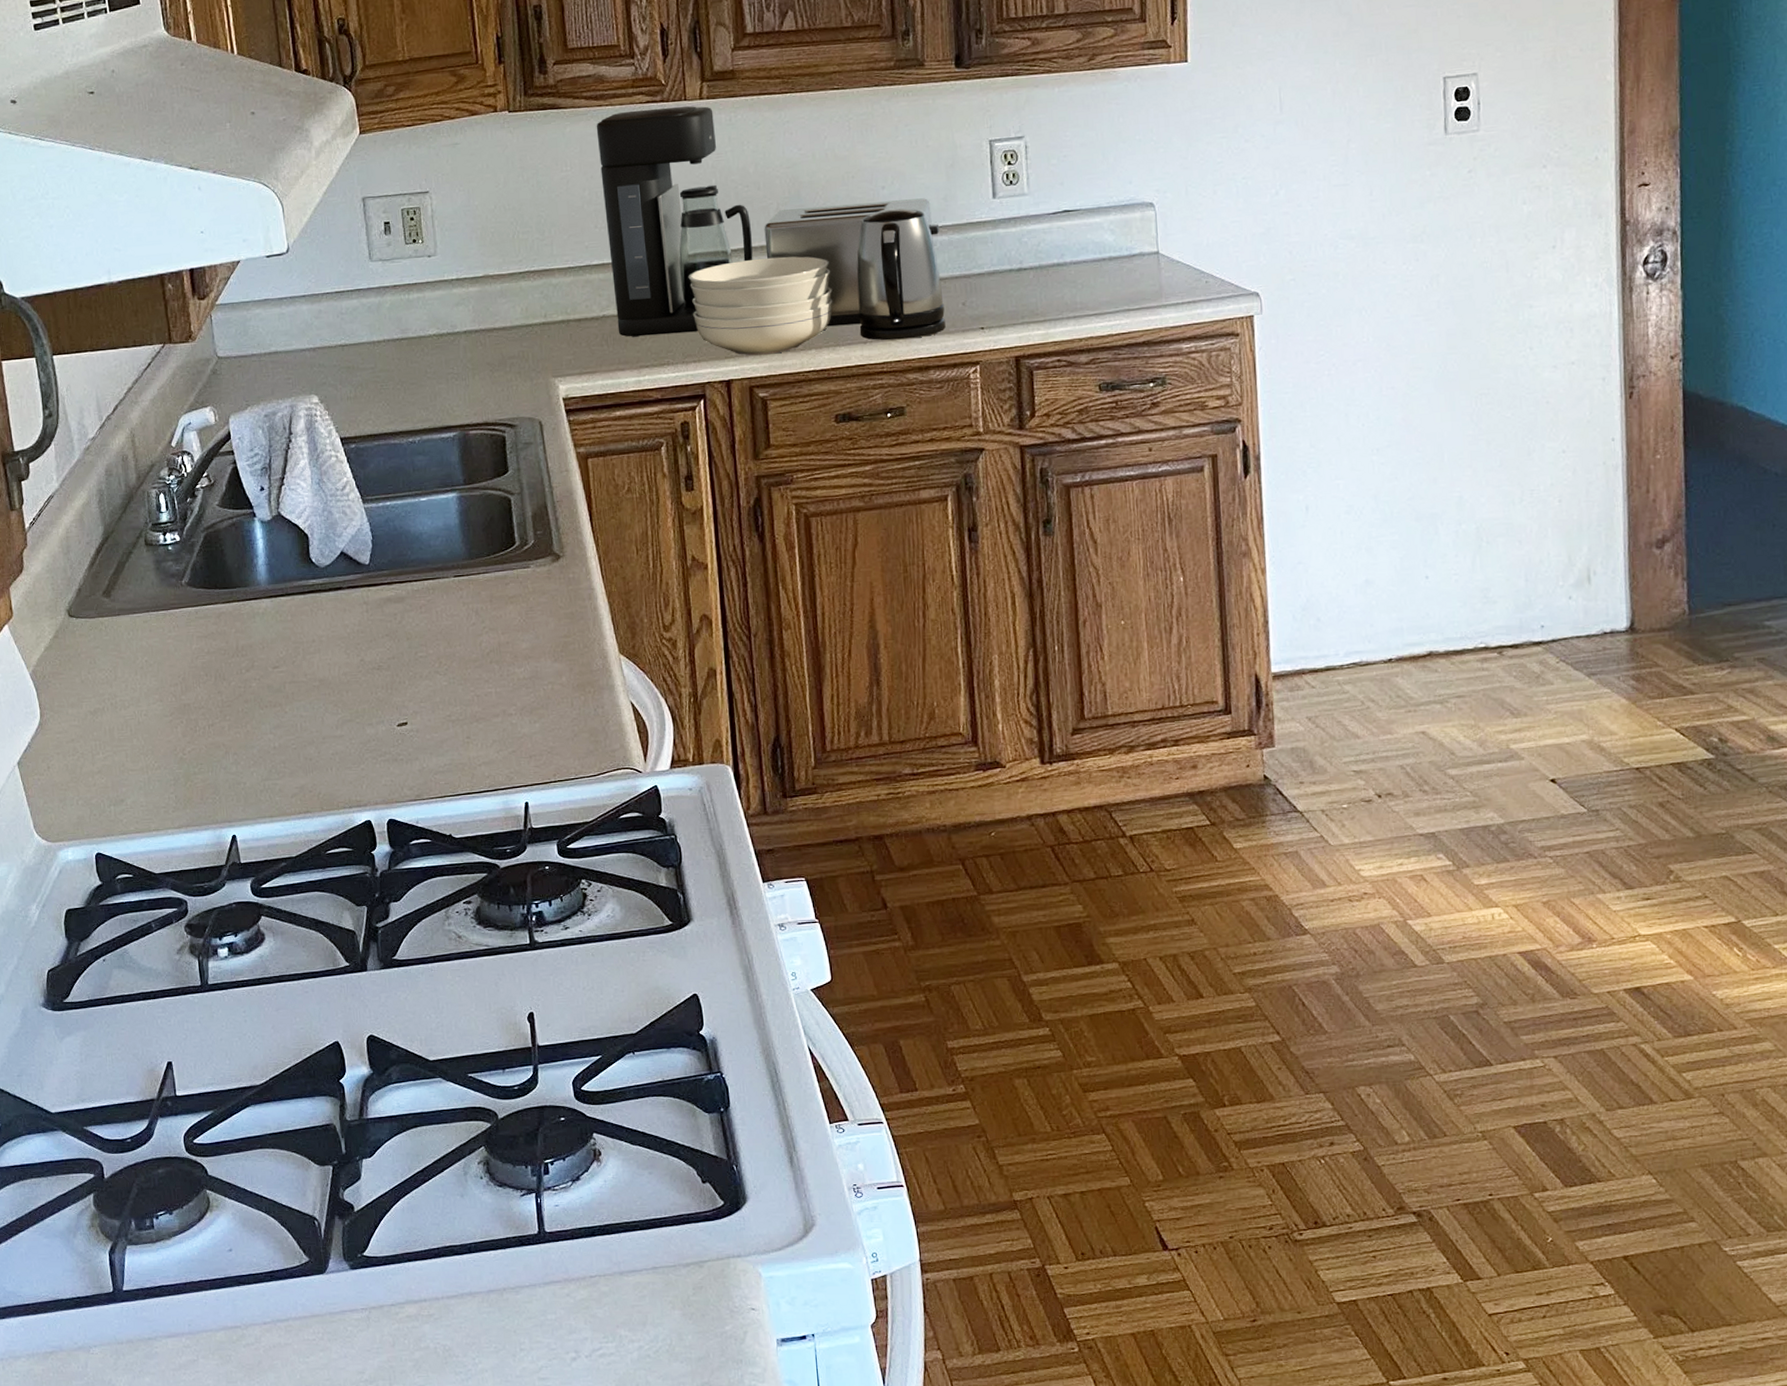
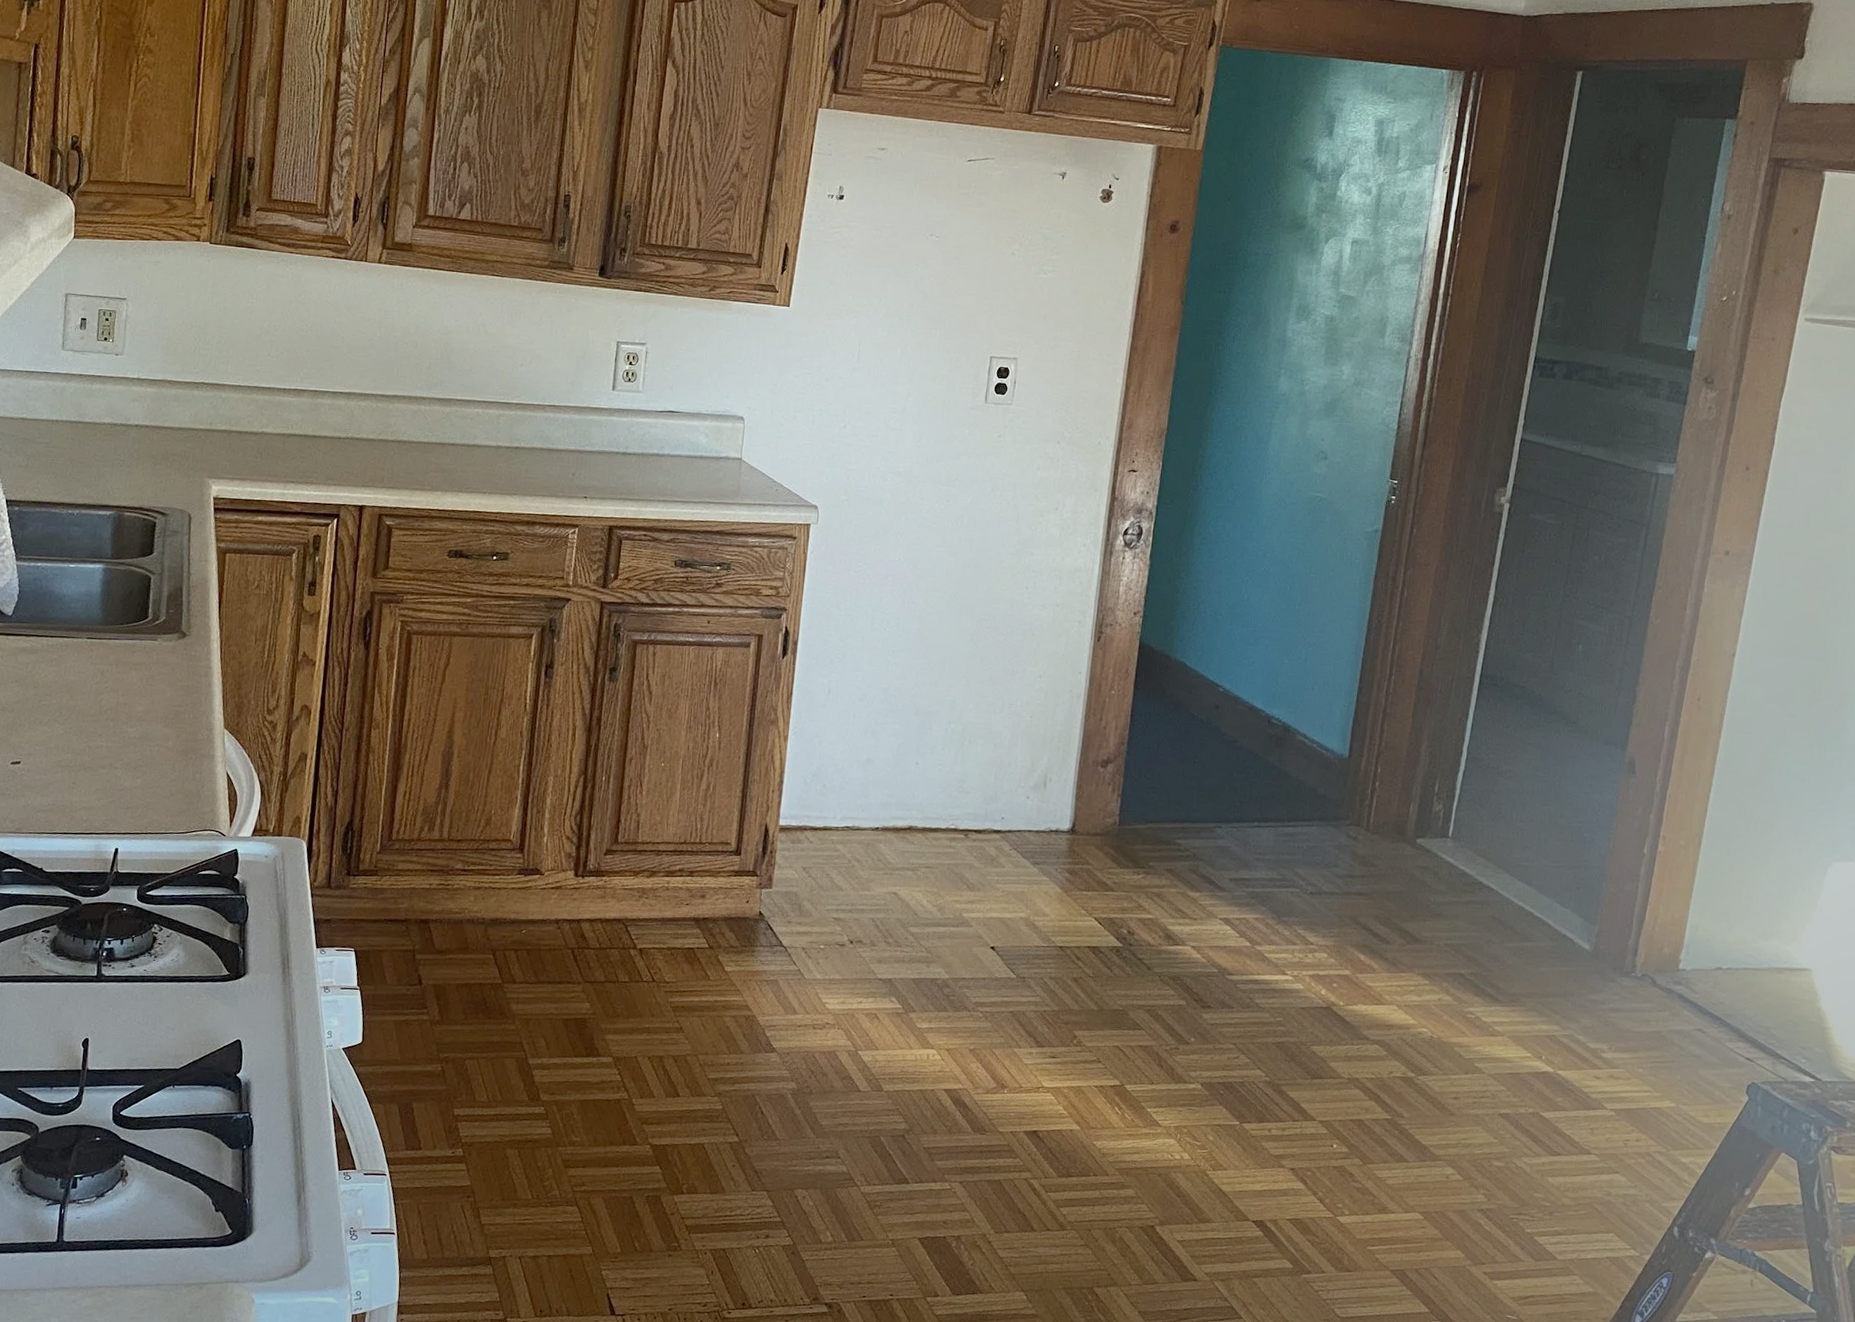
coffee maker: present [596,106,753,337] -> none [272,261,404,460]
bowl: present [688,256,833,356] -> none [340,405,466,490]
toaster: present [764,198,940,327] -> none [412,368,564,477]
kettle: present [857,207,946,341] -> none [481,383,558,497]

